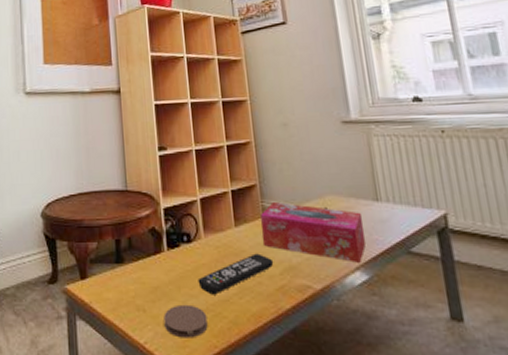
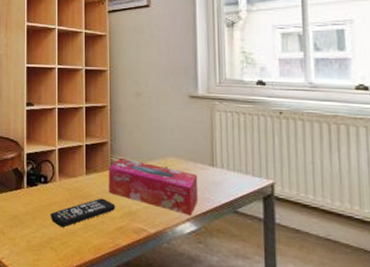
coaster: present [163,304,208,338] -> none [19,231,55,259]

